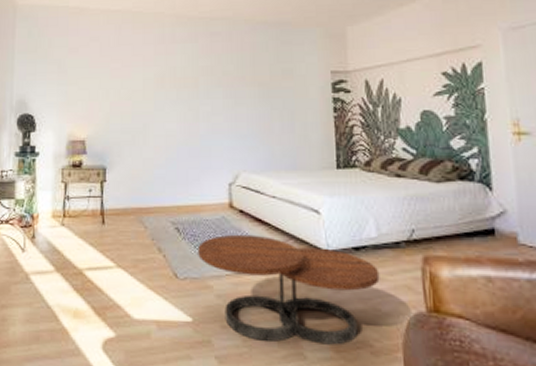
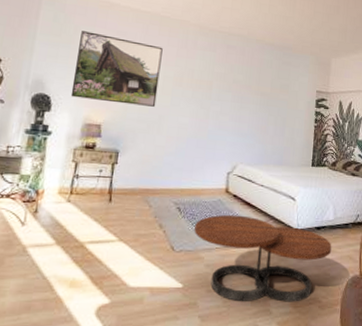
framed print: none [52,42,139,115] -> present [70,31,163,107]

